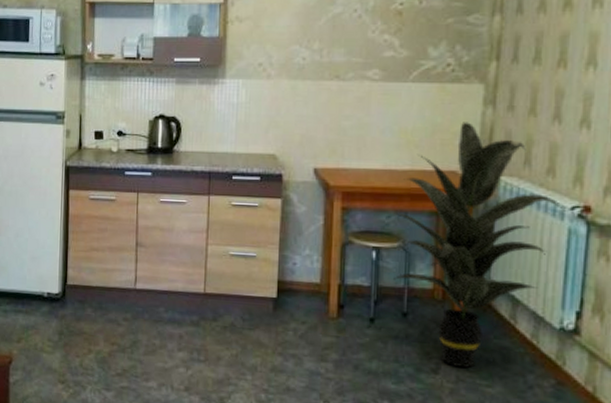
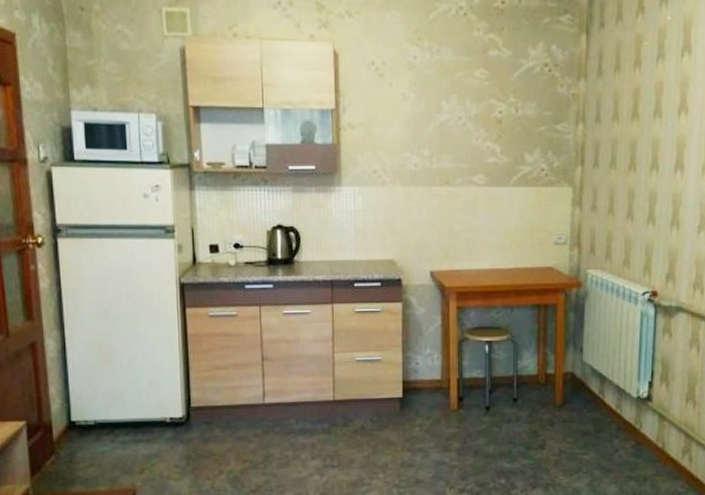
indoor plant: present [393,122,562,368] -> none [501,222,636,441]

